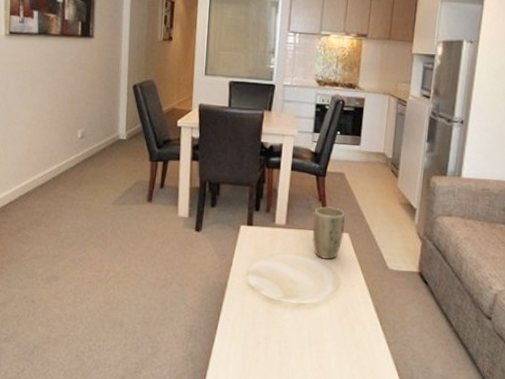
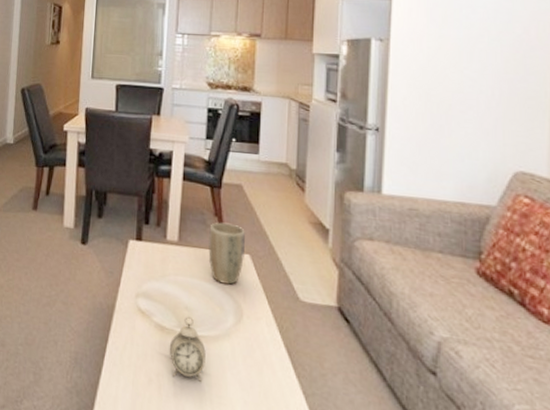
alarm clock: none [275,288,307,341] -> present [169,316,206,382]

